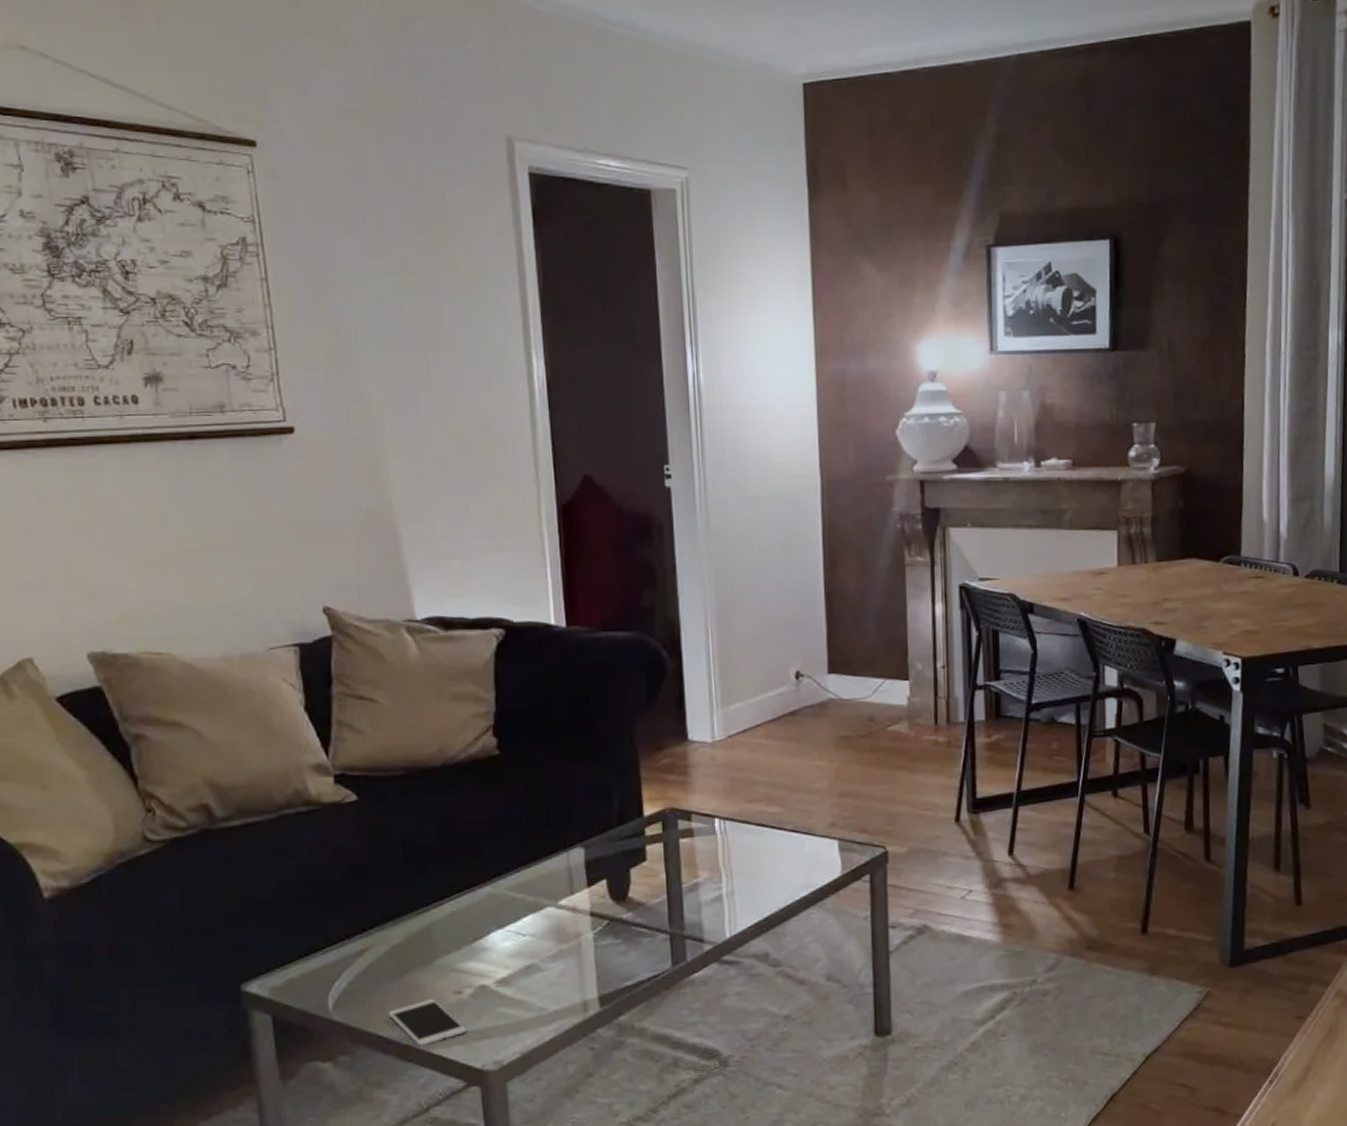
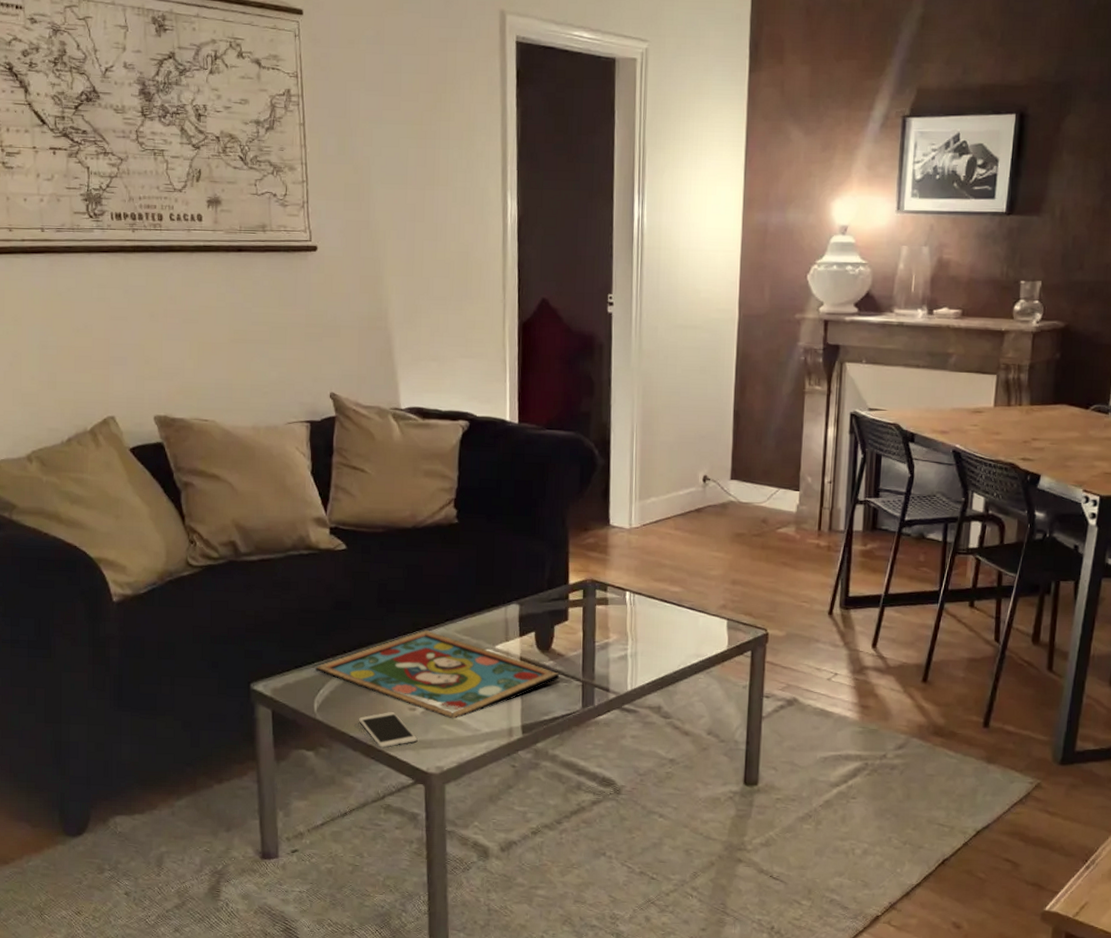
framed painting: none [327,892,642,999] -> present [315,630,560,719]

